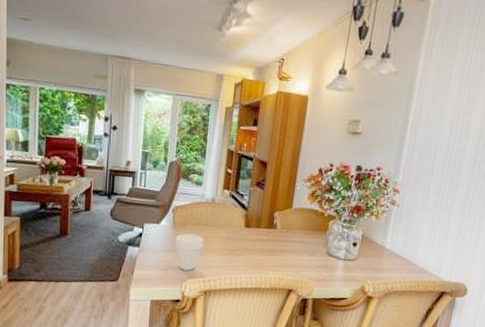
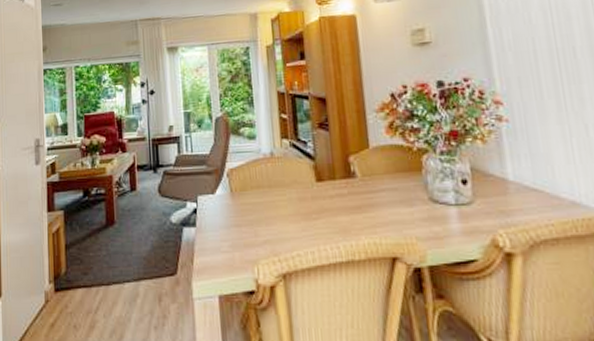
cup: present [175,233,204,271] -> none [236,200,270,249]

